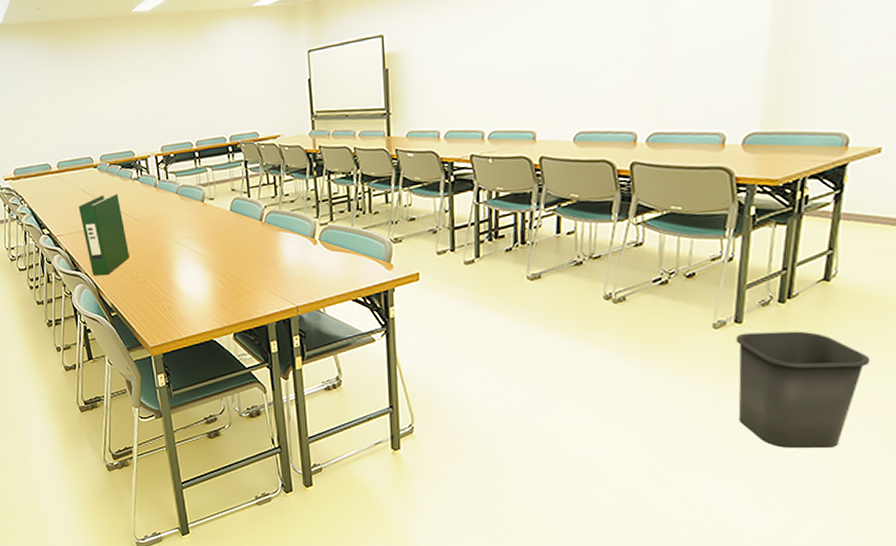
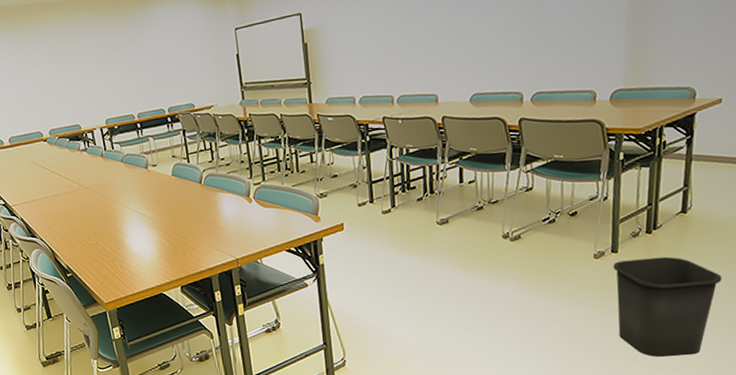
binder: present [78,194,130,275] -> none [31,164,82,240]

